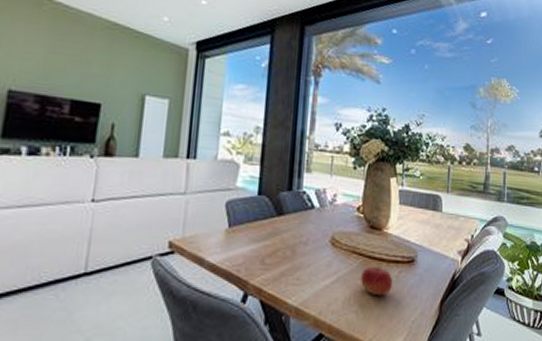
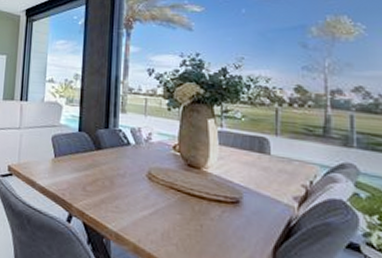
fruit: present [361,266,393,297] -> none [180,202,216,234]

